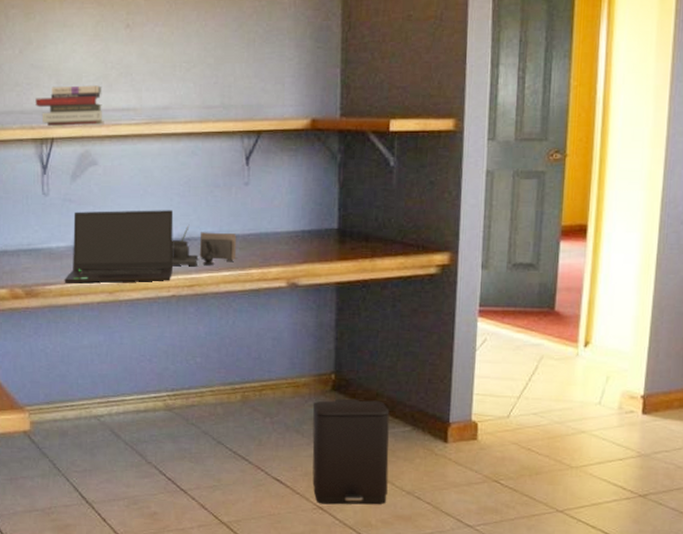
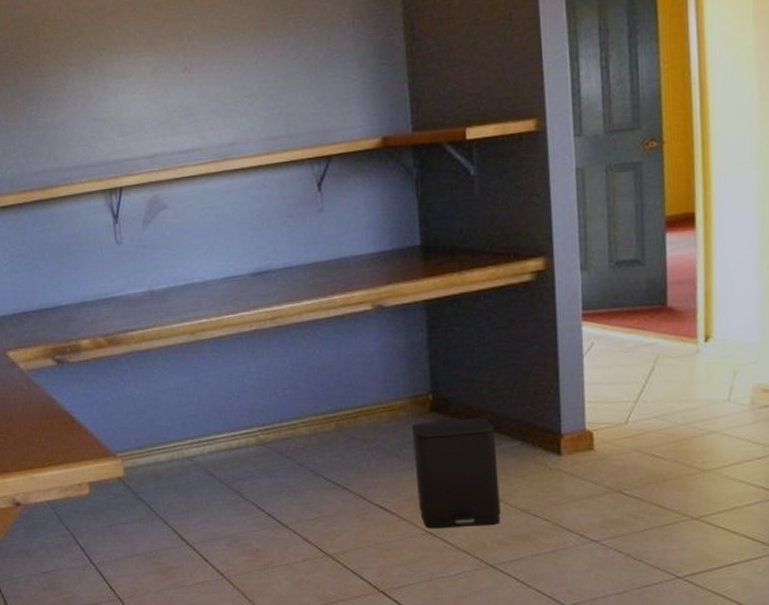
books: present [35,85,104,127] -> none [101,130,171,177]
laptop: present [64,210,174,283] -> none [145,245,254,328]
desk organizer: present [171,224,237,267] -> none [249,257,317,300]

